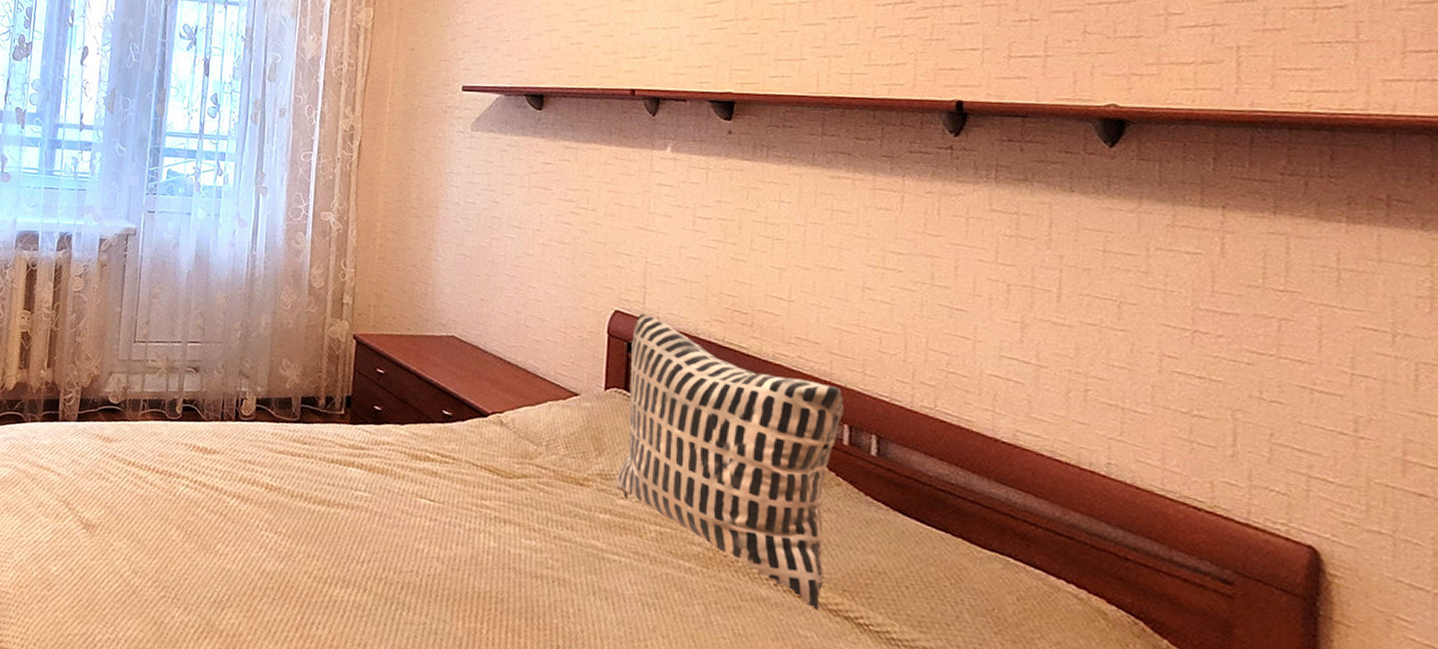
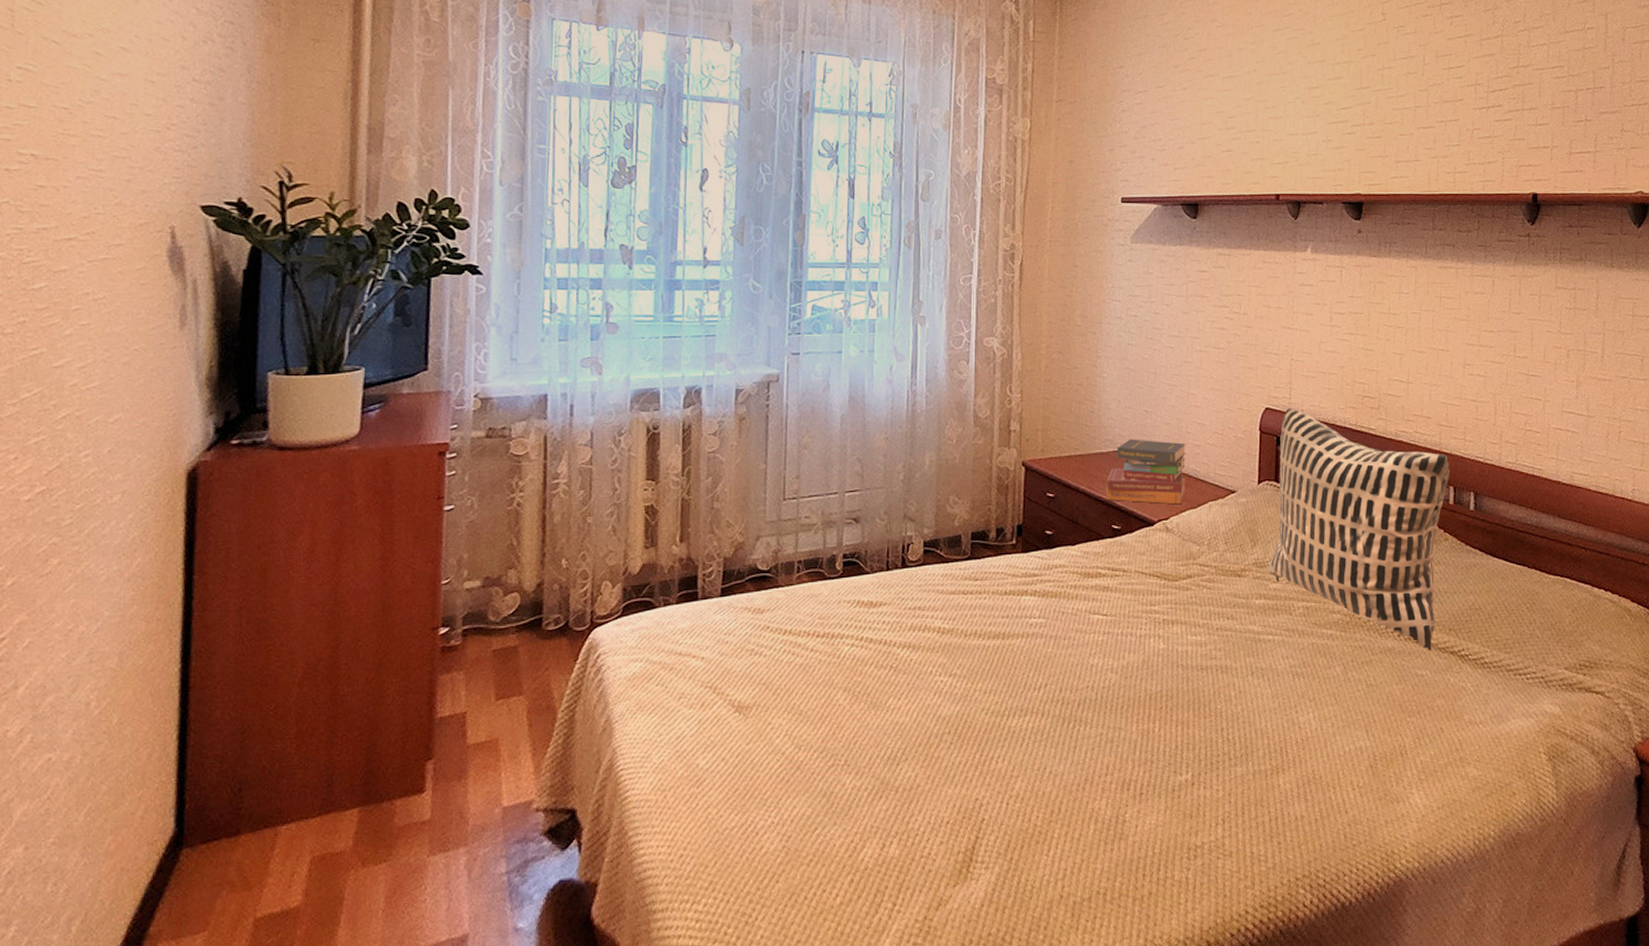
books: none [436,325,524,400] -> present [1105,439,1185,505]

